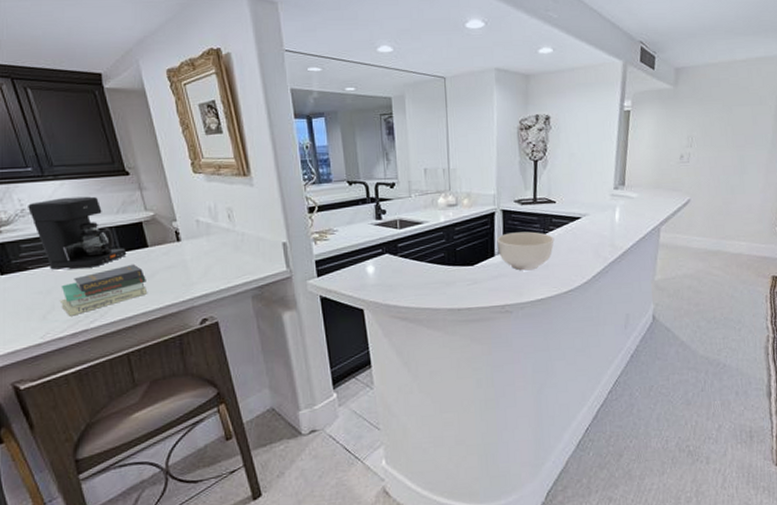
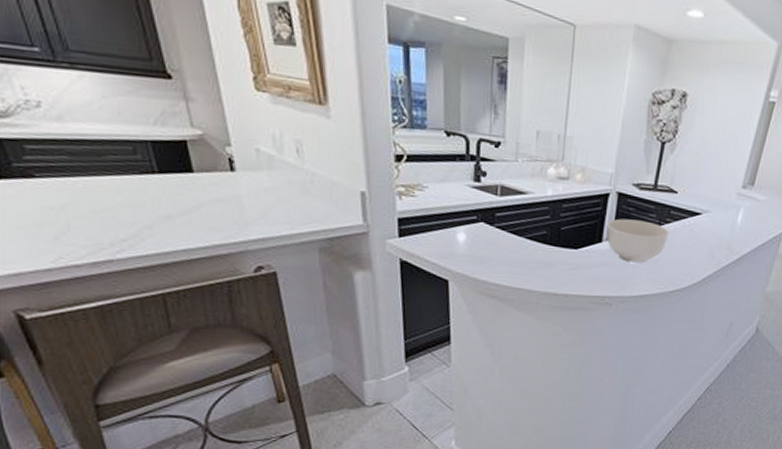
coffee maker: present [28,196,127,270] -> none [34,93,166,187]
books: present [59,264,148,316] -> none [76,189,191,242]

